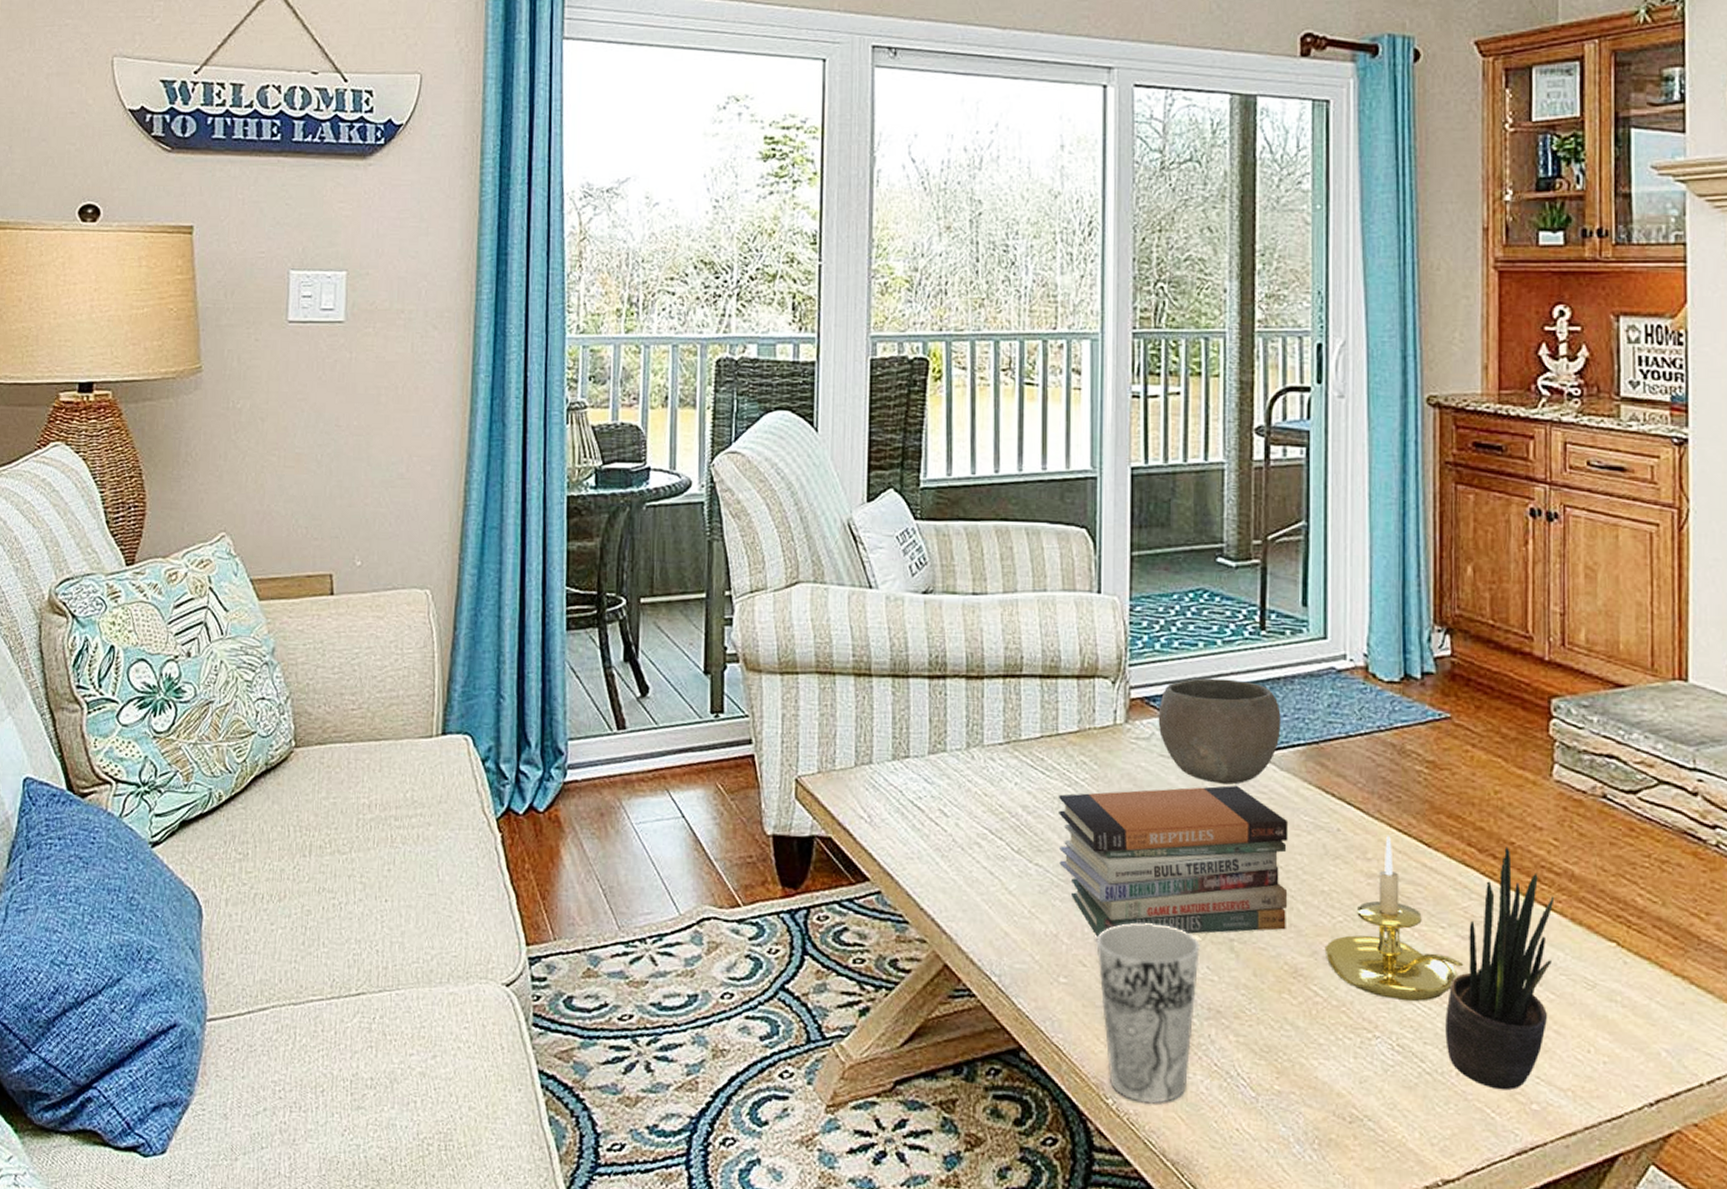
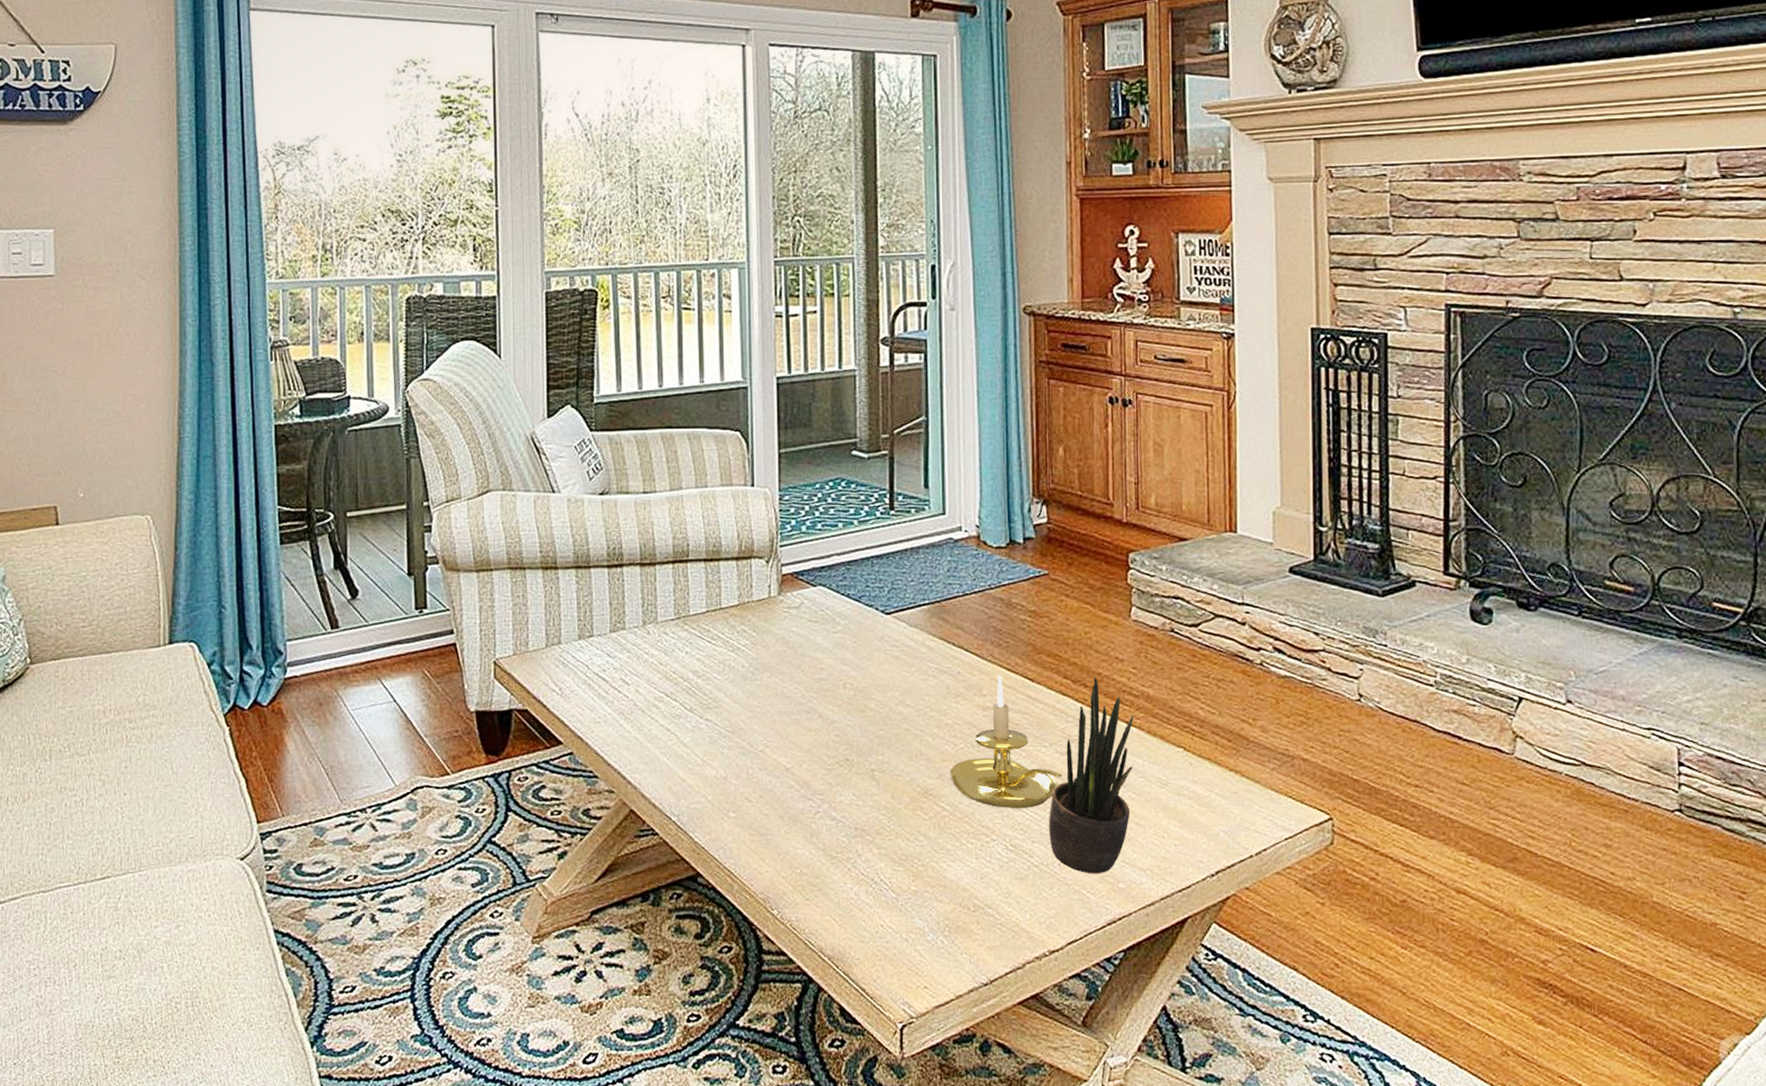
book stack: present [1059,785,1289,937] -> none [724,642,919,776]
cup: present [1096,922,1200,1104] -> none [760,762,847,911]
bowl: present [1158,678,1281,785] -> none [806,553,909,641]

